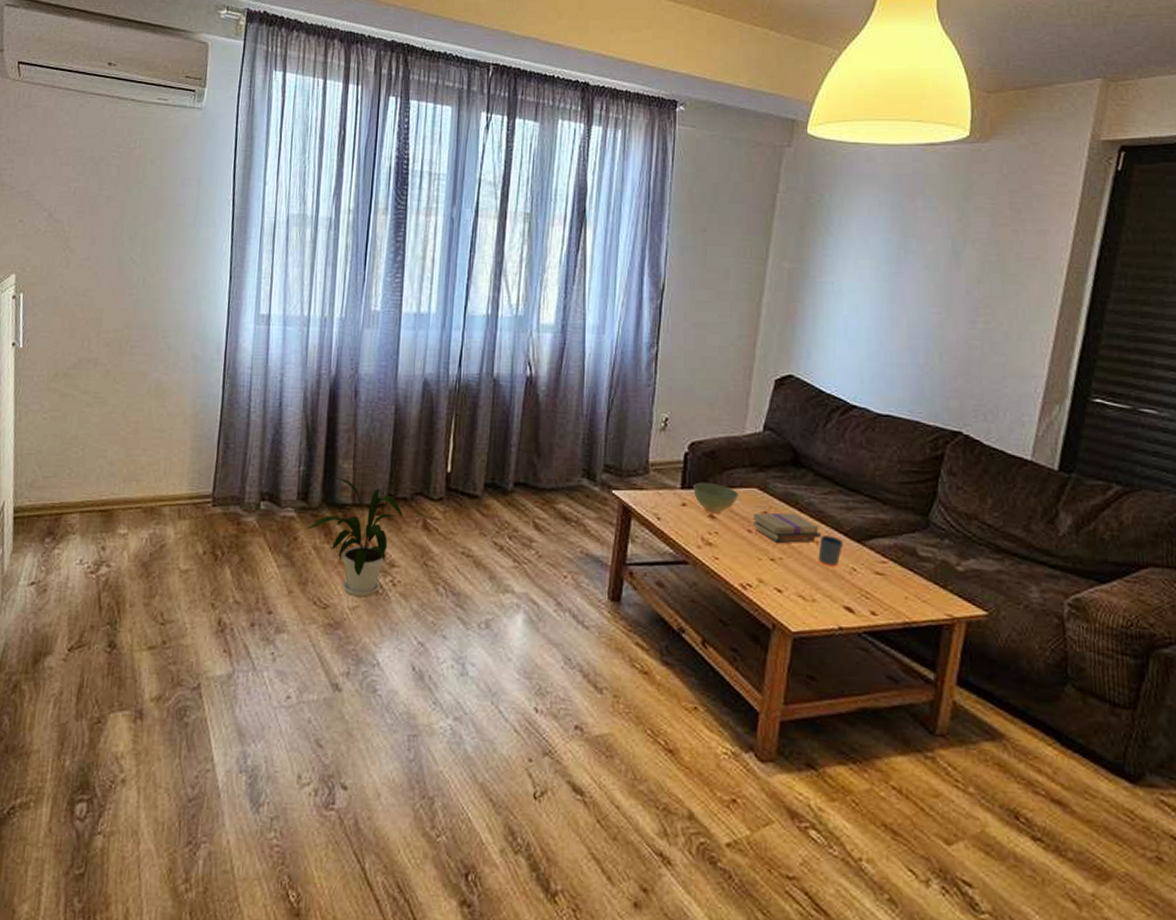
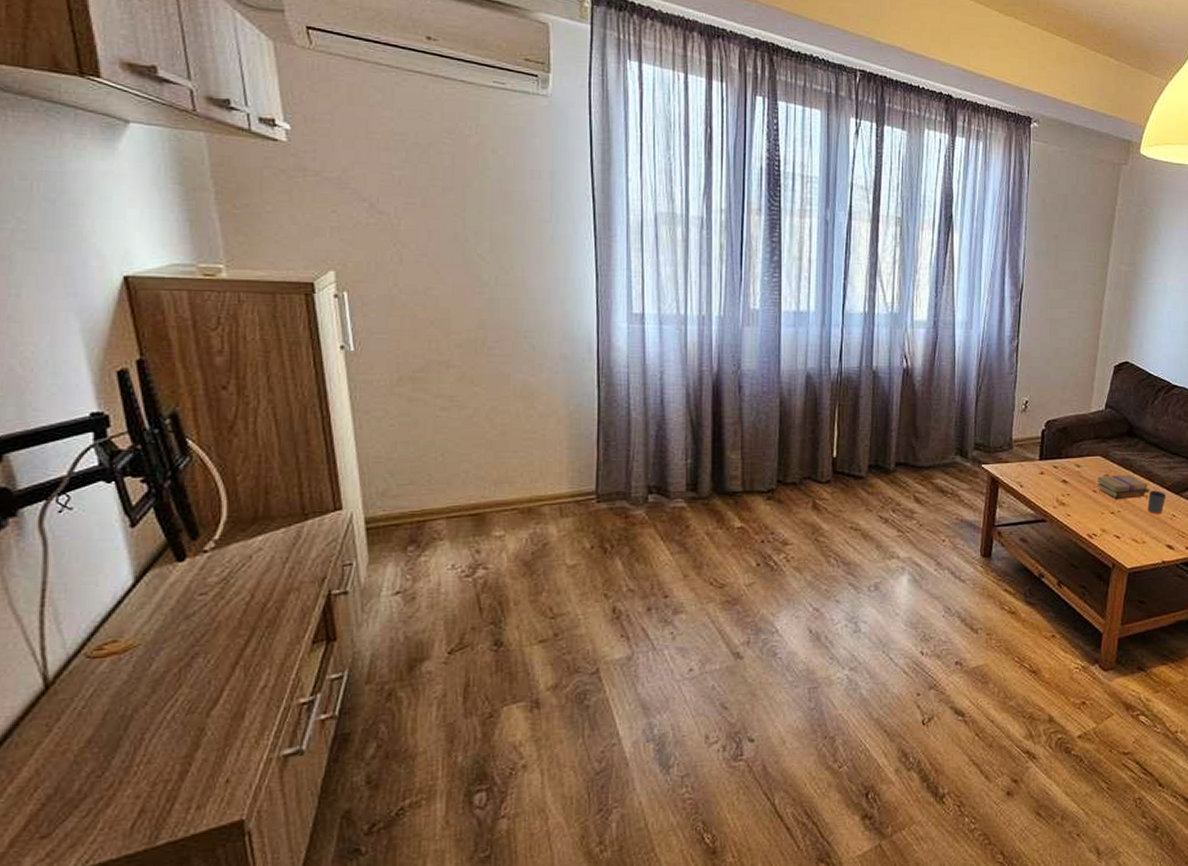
house plant: present [305,476,403,597] -> none [697,467,792,575]
bowl: present [693,482,740,515] -> none [1049,453,1087,480]

